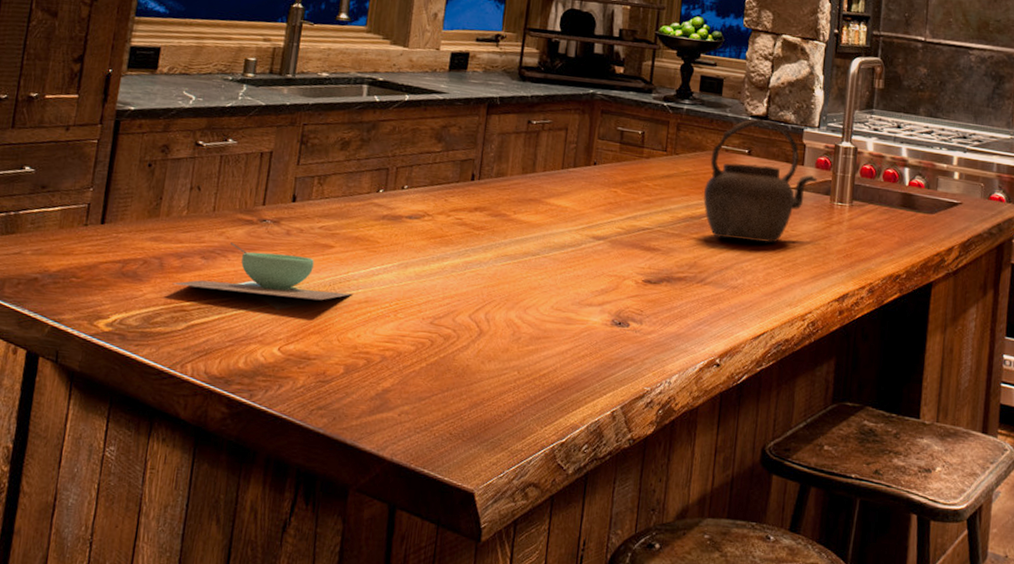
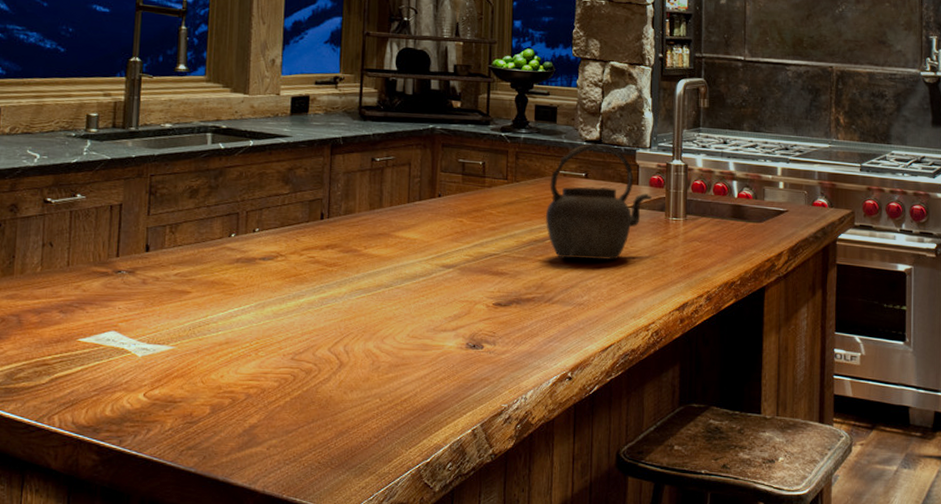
soup bowl: present [172,242,353,301] -> none [32,295,213,345]

